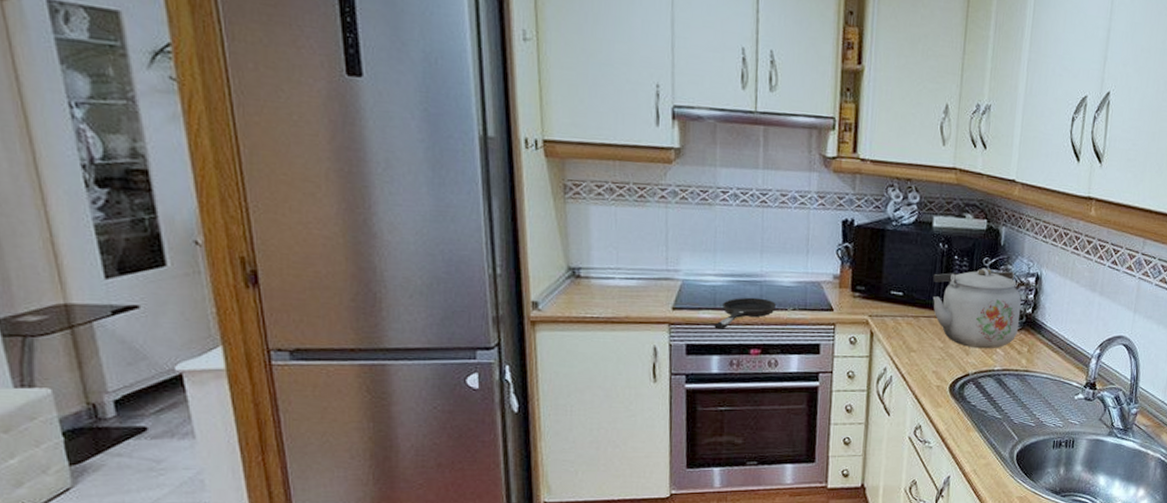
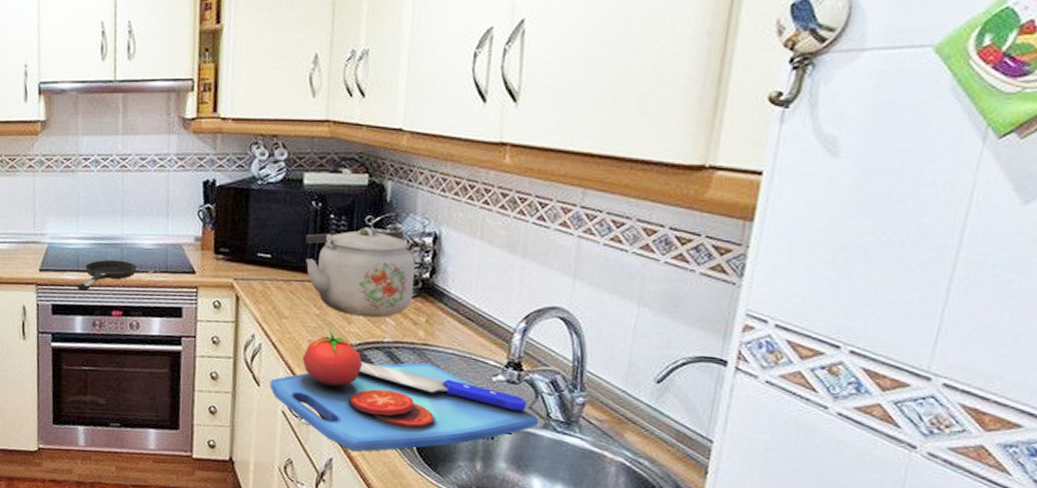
chopping board: none [898,360,1105,468] -> present [269,328,538,452]

